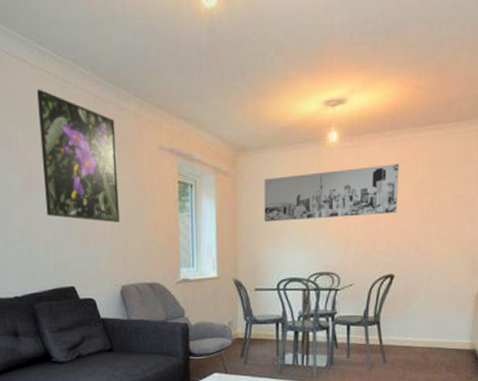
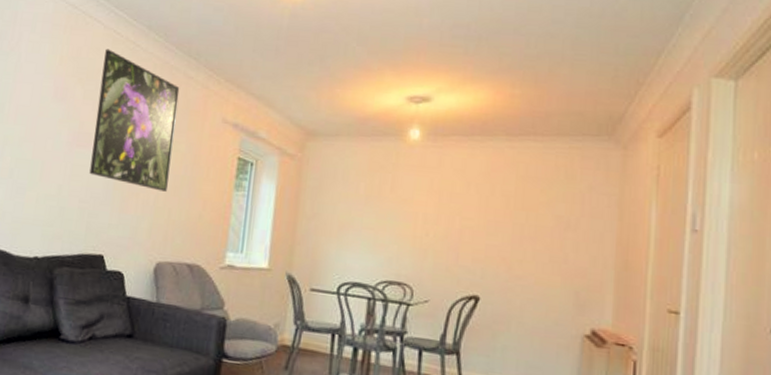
wall art: present [264,164,399,222] -> none [329,167,489,226]

